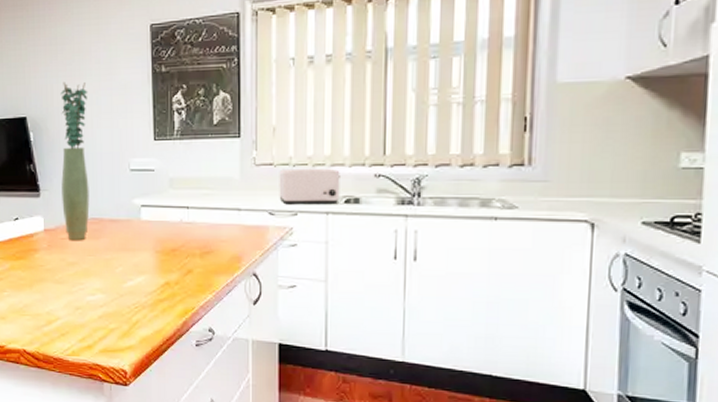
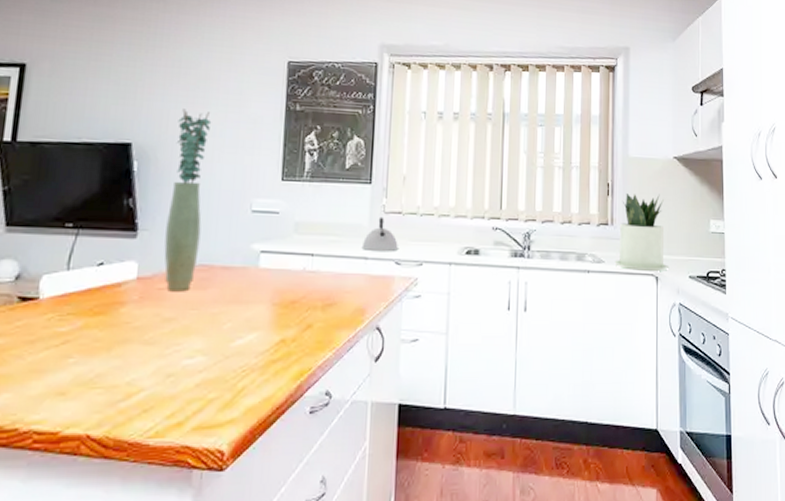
kettle: none [234,169,271,203] -> present [361,216,398,252]
toaster: present [279,168,340,205] -> none [406,218,463,256]
planter: none [532,125,610,218] -> present [614,193,668,272]

